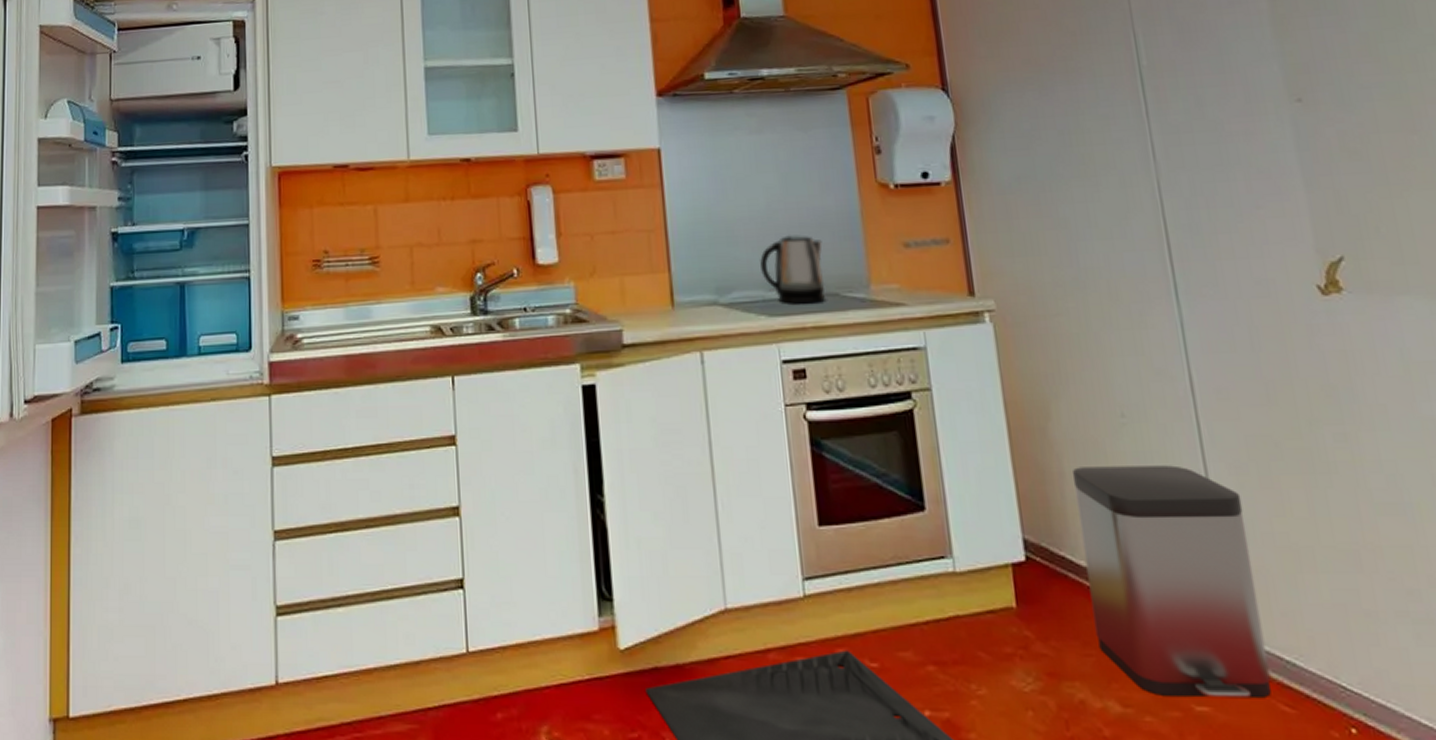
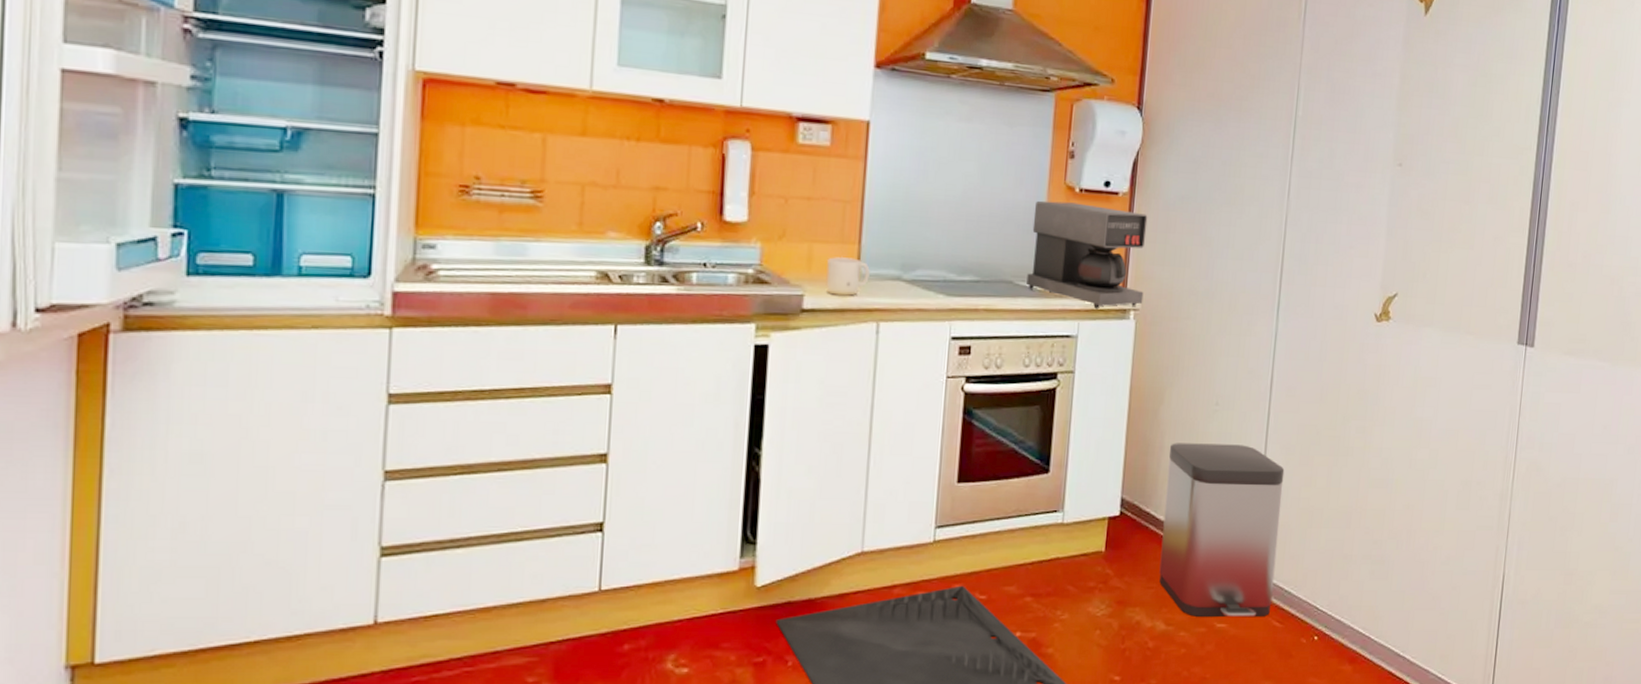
mug: none [640,286,685,327] -> present [825,256,870,296]
kettle: present [760,234,825,304] -> none [947,221,1007,288]
coffee maker: none [847,200,998,314] -> present [1026,200,1148,308]

